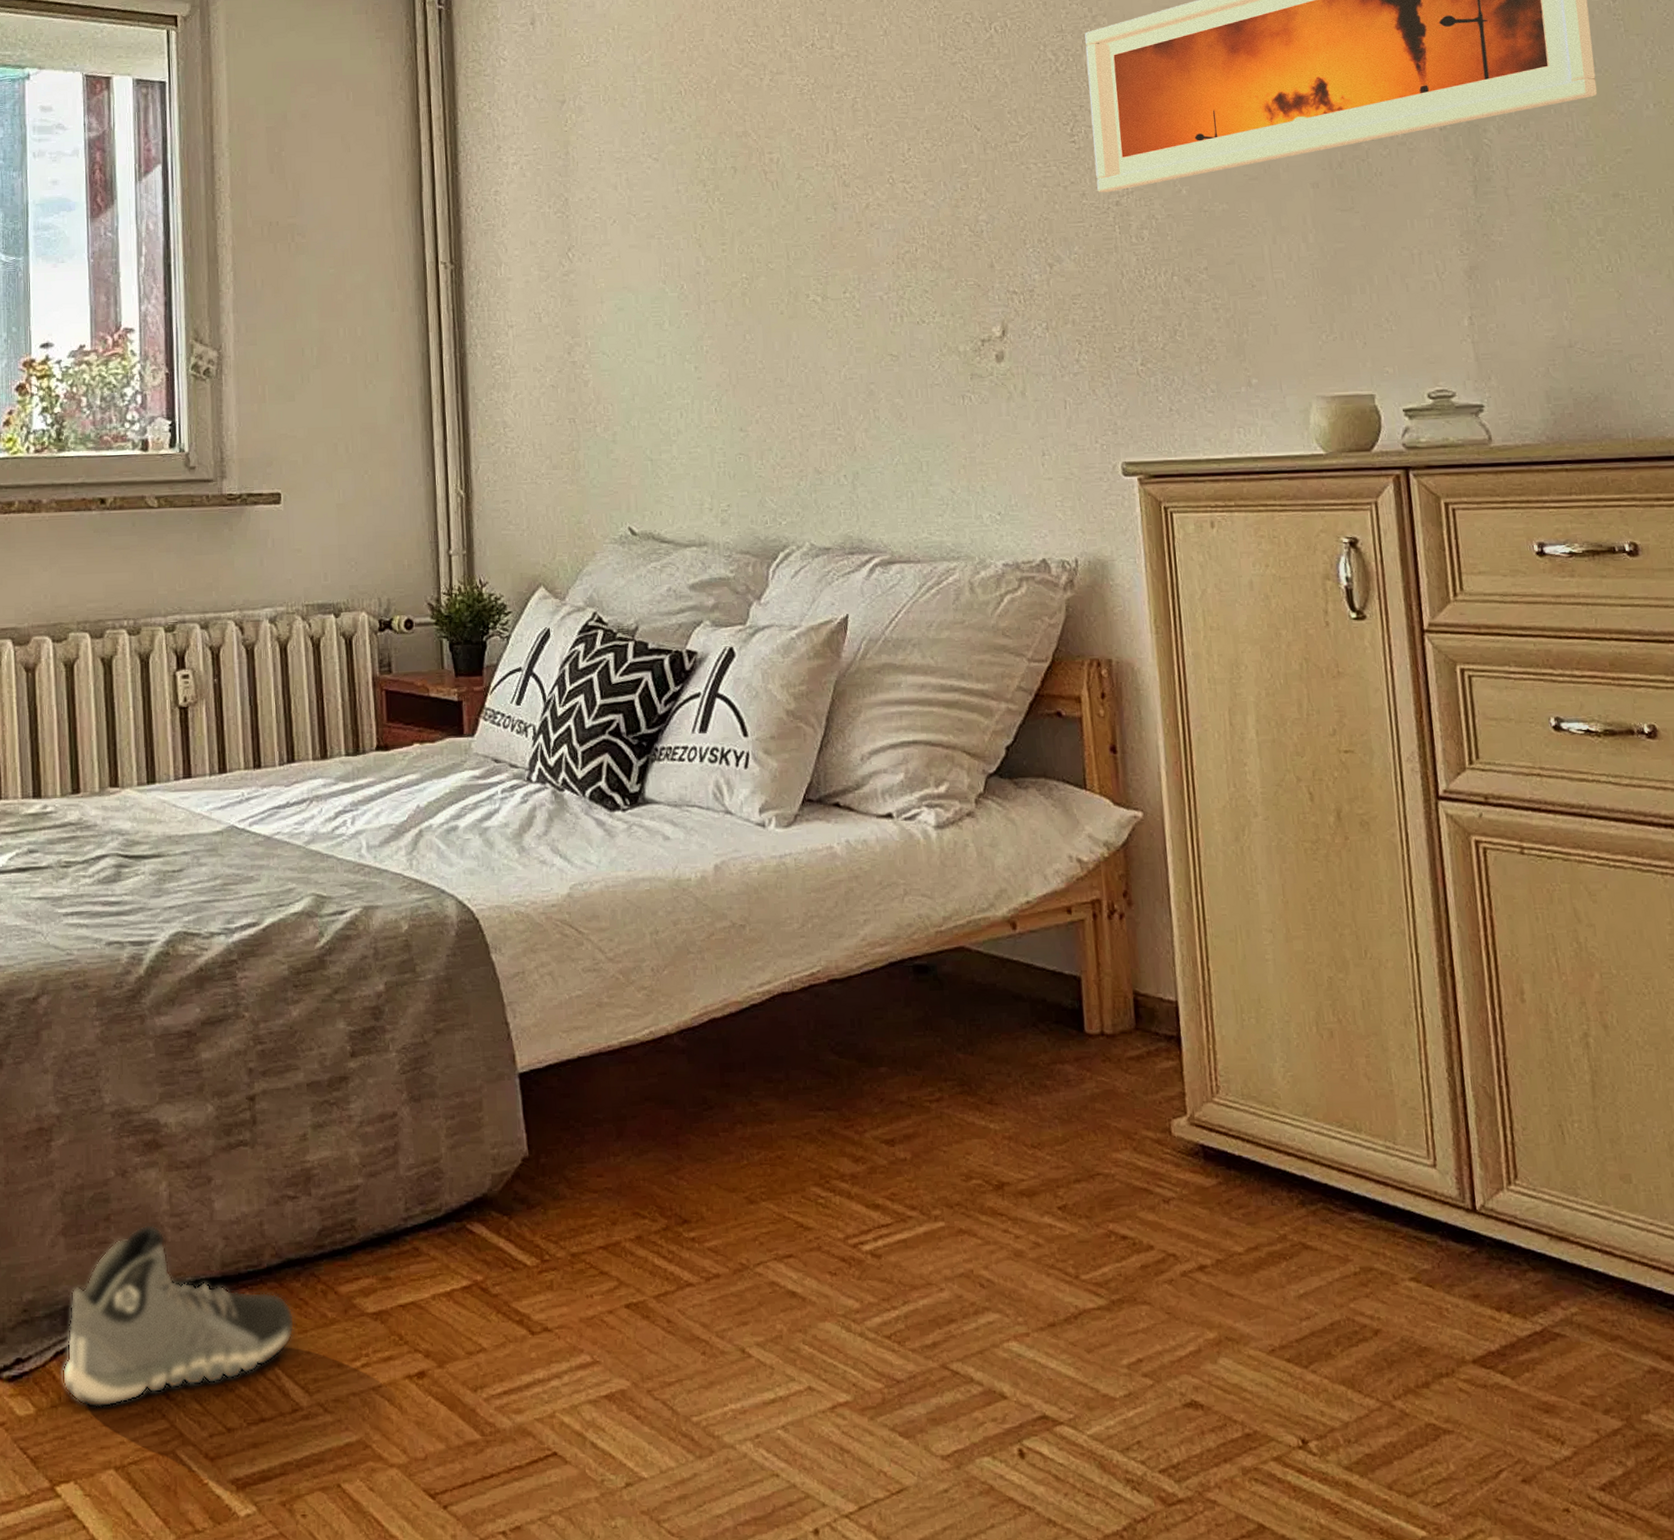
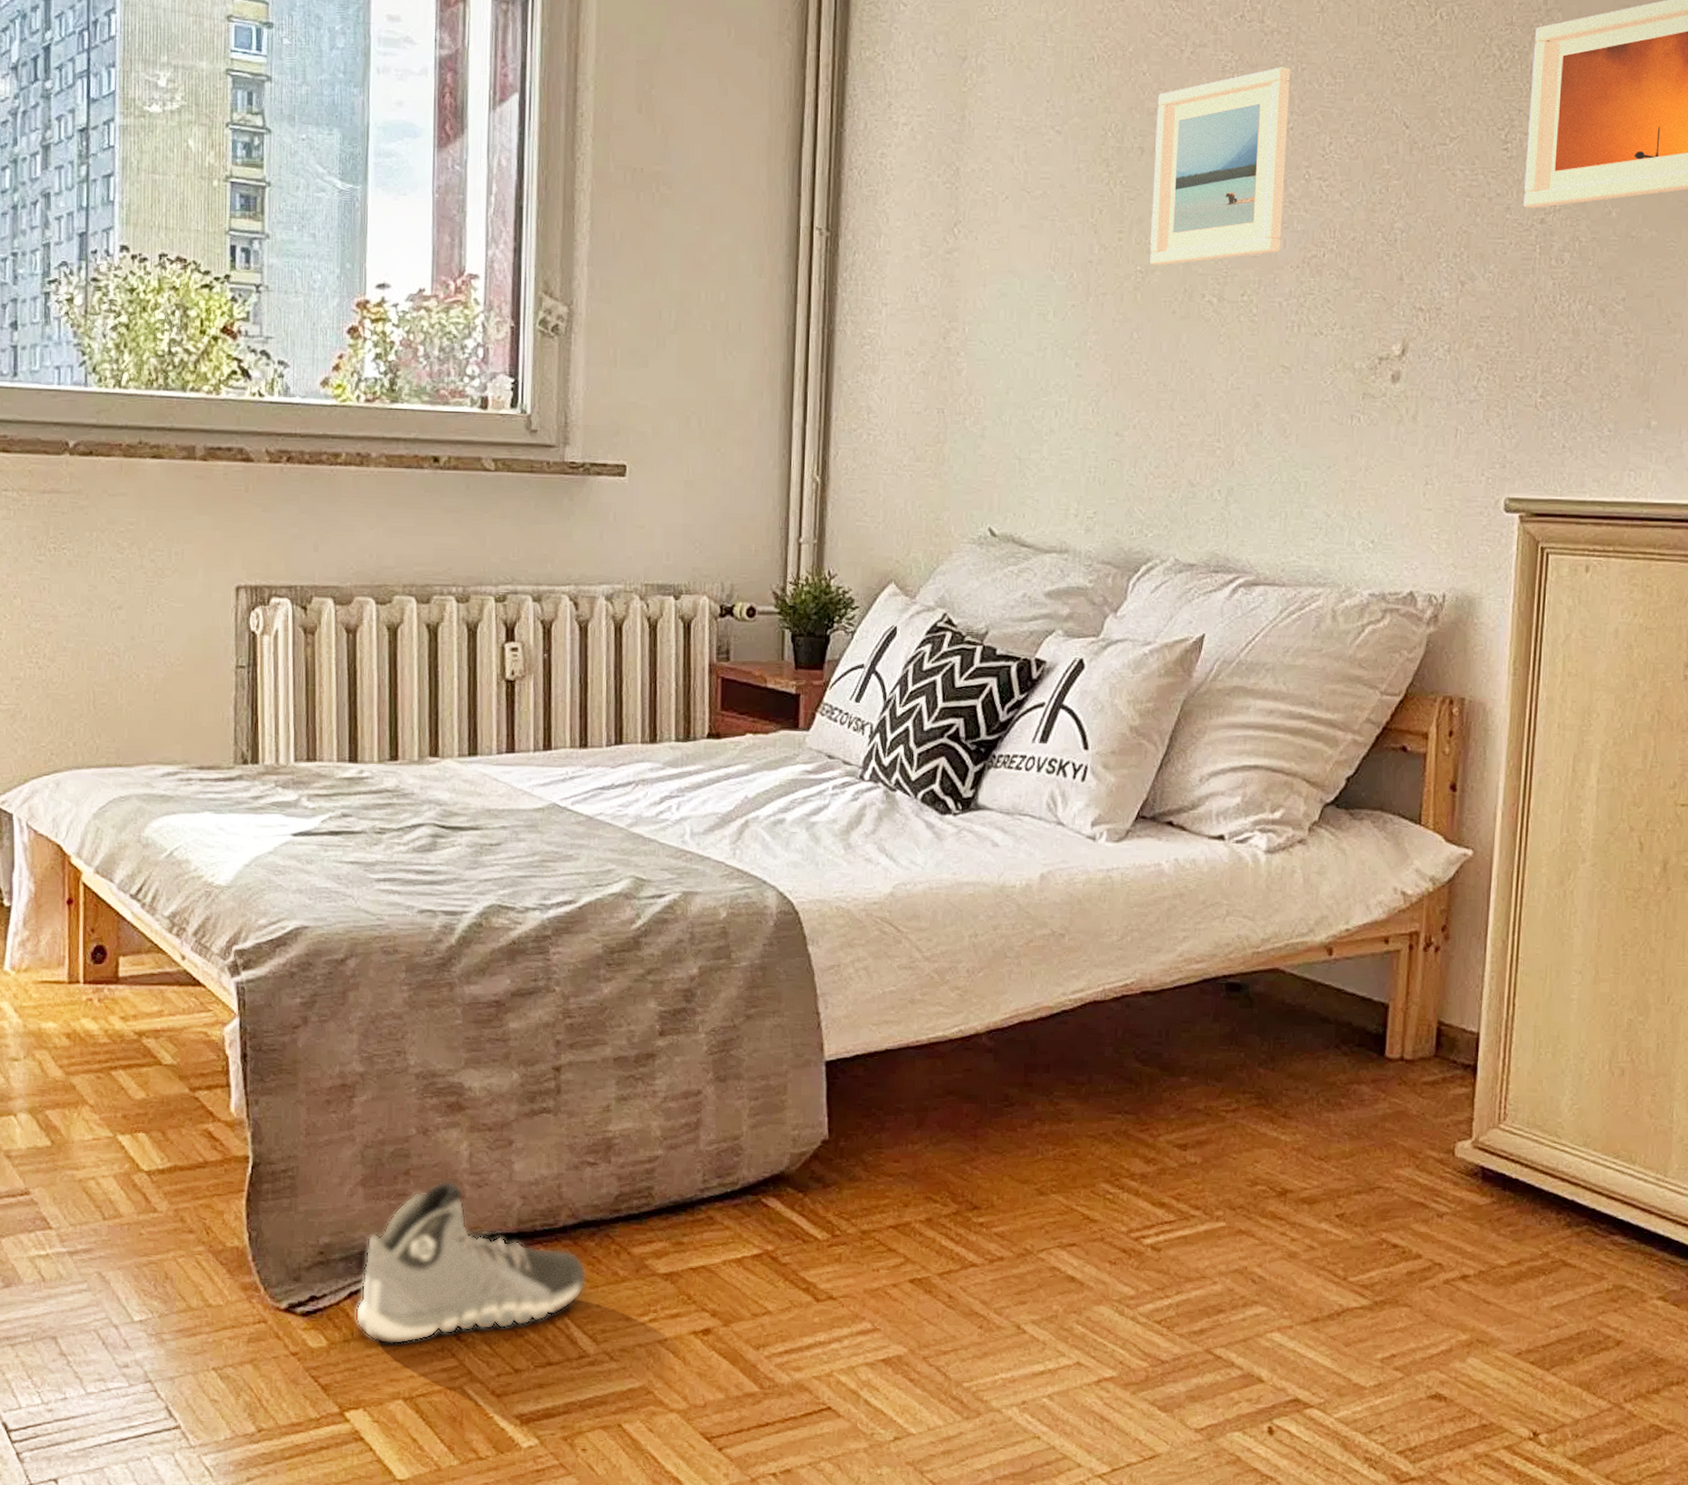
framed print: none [744,85,875,272] -> present [1150,67,1291,266]

